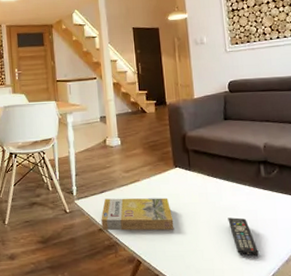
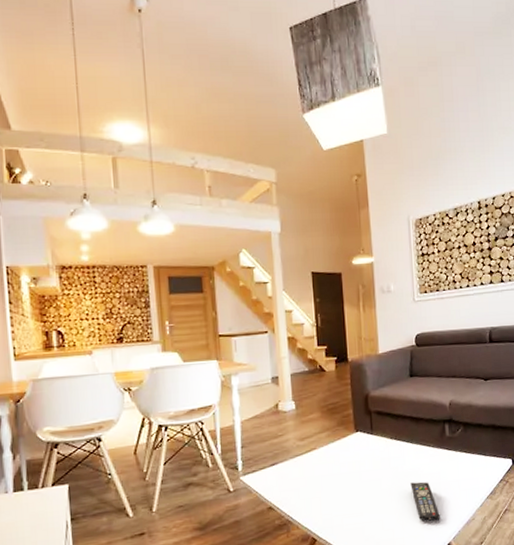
book: present [101,197,174,231] -> none [271,466,354,508]

